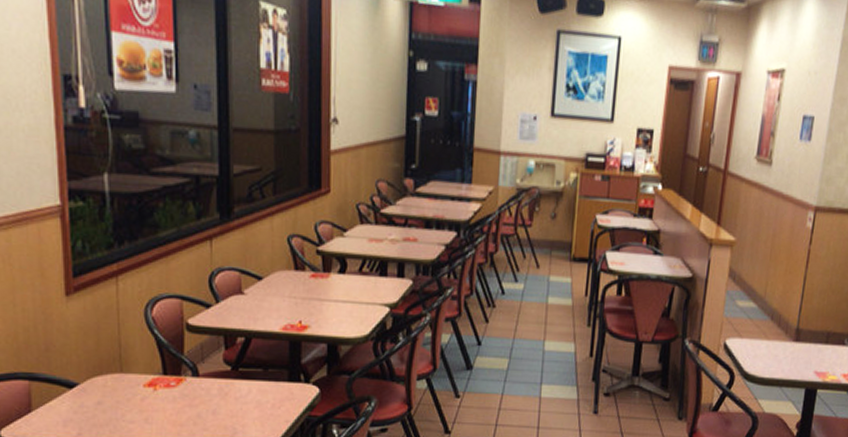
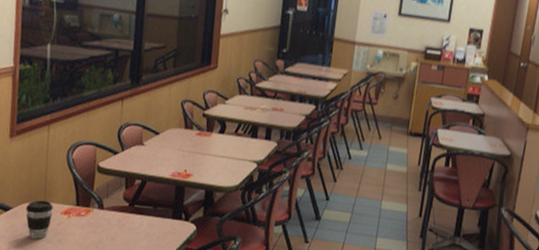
coffee cup: none [96,371,133,420] -> present [25,200,53,239]

